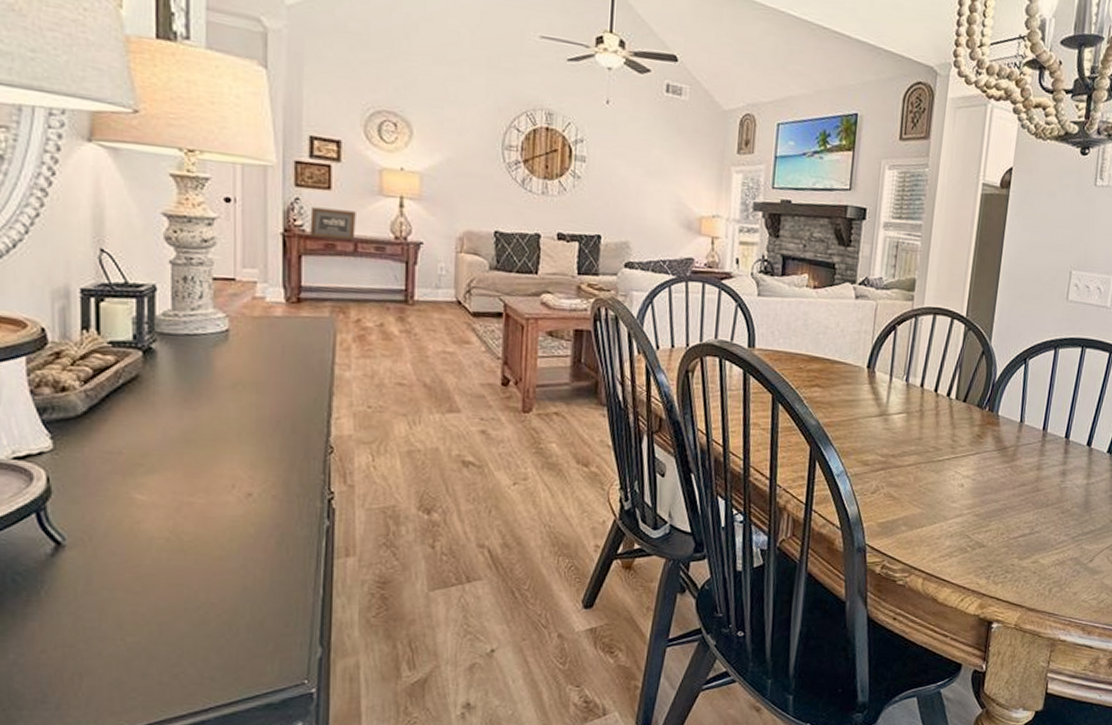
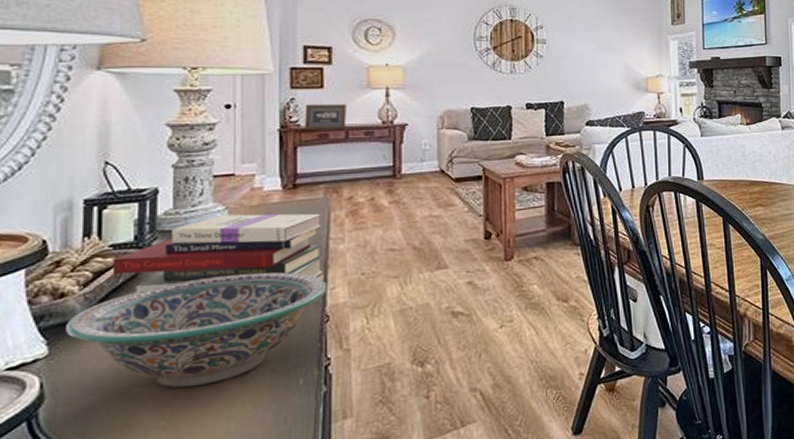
decorative bowl: none [69,389,332,502] -> present [66,272,327,388]
books: none [112,323,329,408] -> present [112,213,324,294]

